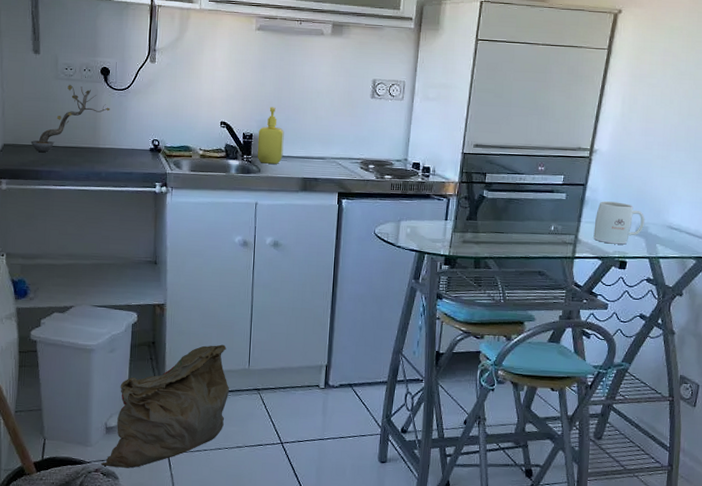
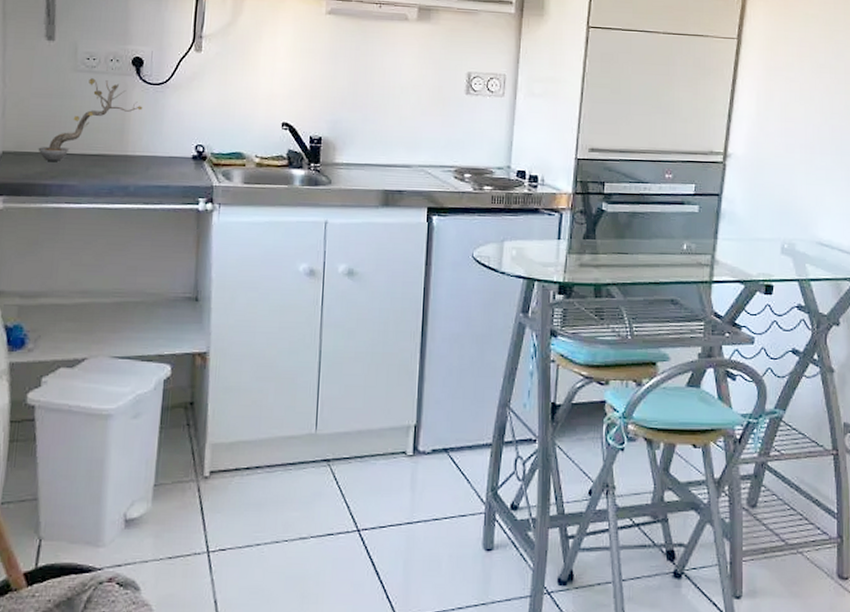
bag: present [101,344,230,468] -> none [117,403,291,575]
soap dispenser: present [257,107,284,164] -> none [327,104,361,174]
mug: present [593,201,645,245] -> none [733,214,791,265]

